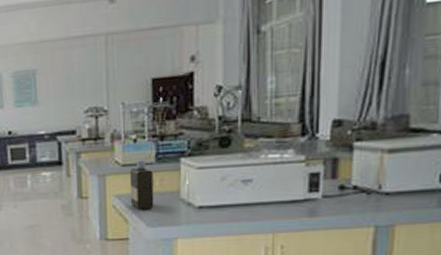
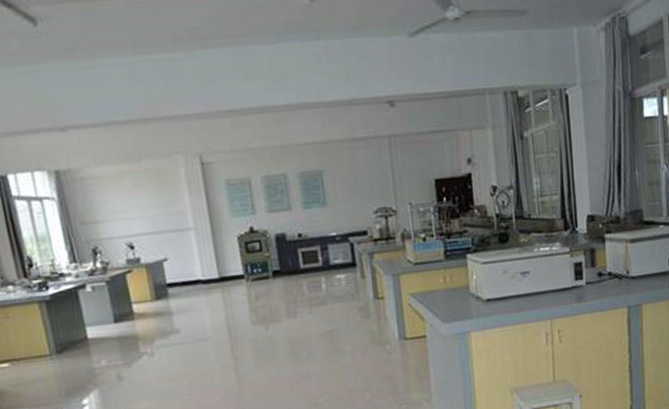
bottle: present [129,160,154,210] -> none [421,257,447,307]

